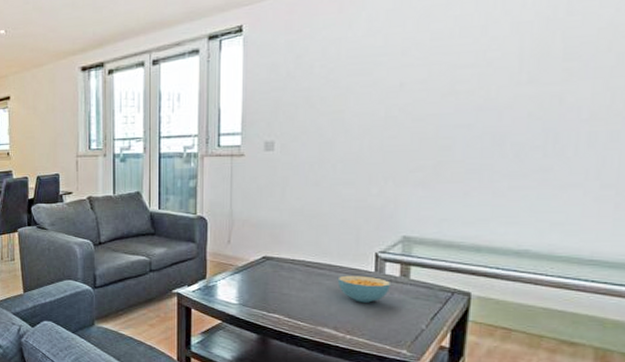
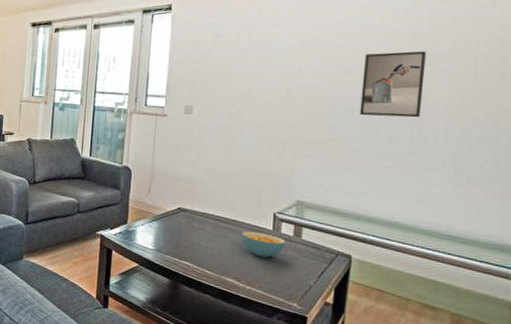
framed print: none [478,43,564,131] -> present [360,51,426,118]

